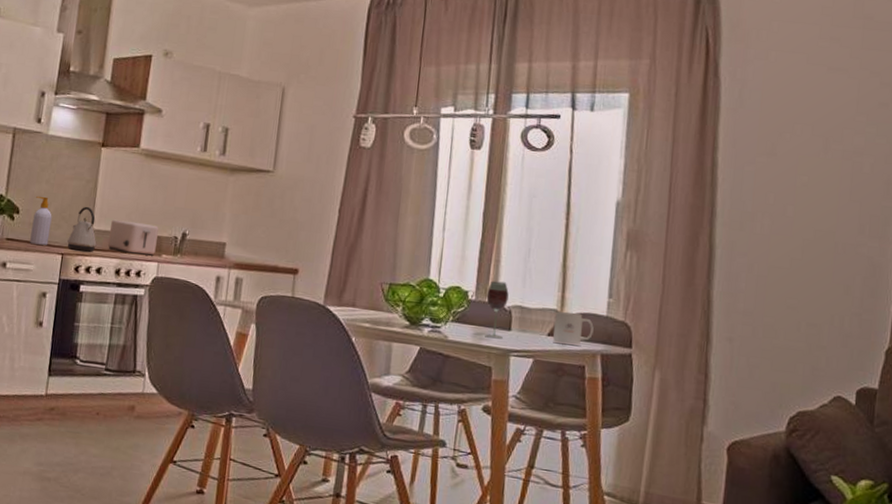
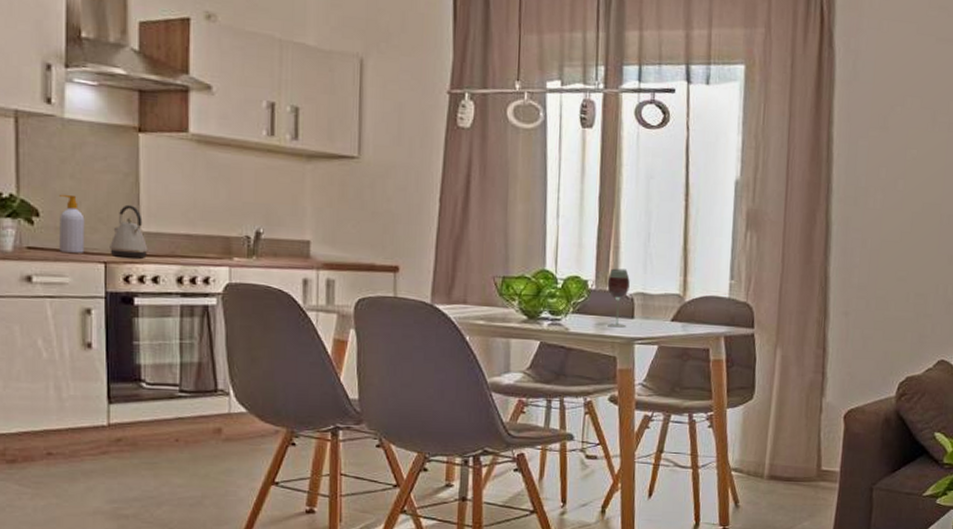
toaster: present [107,219,159,257] -> none [162,219,225,261]
mug: present [552,311,594,347] -> none [676,295,717,330]

